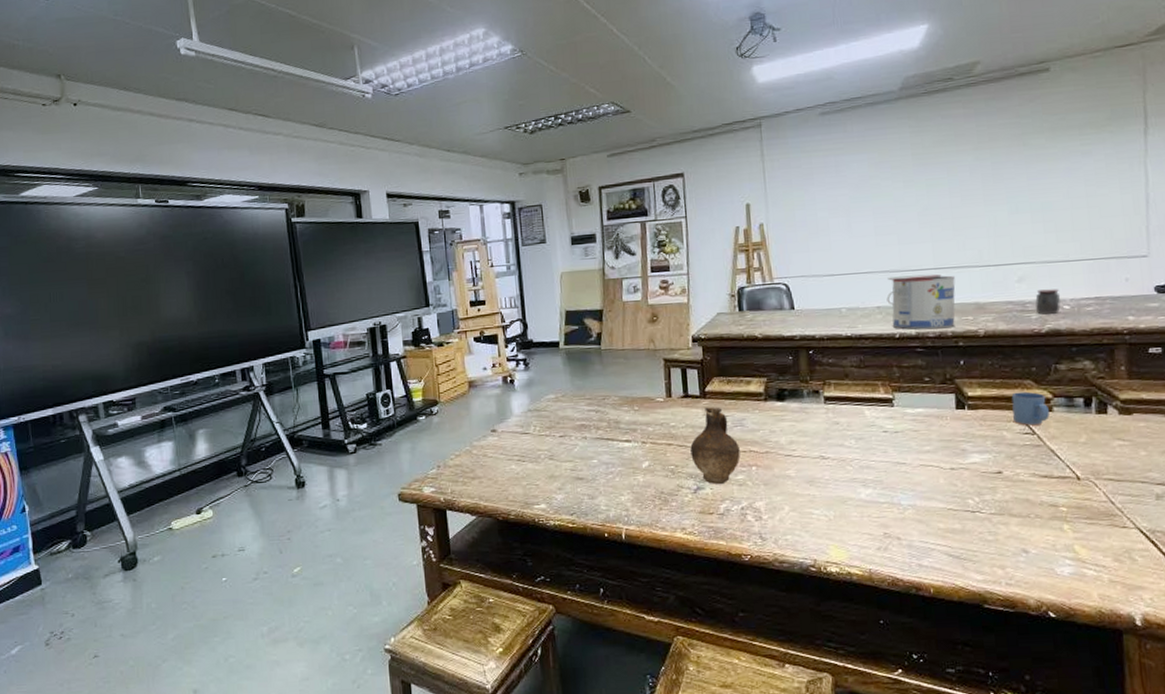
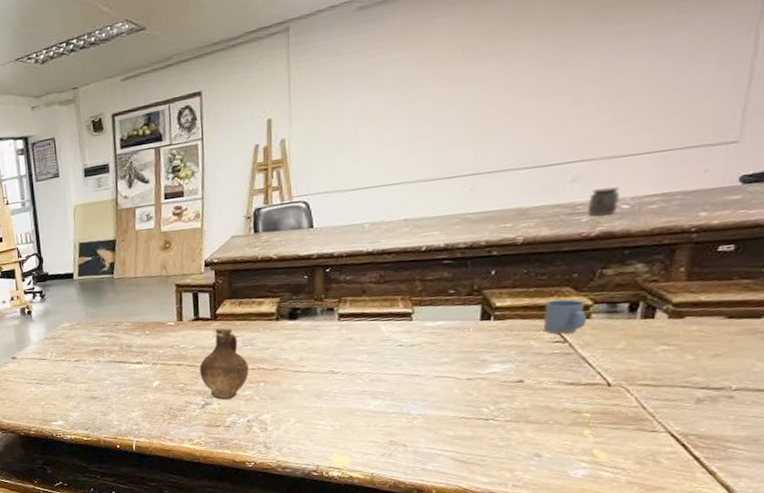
paint can: present [886,274,956,330] -> none [416,180,496,242]

